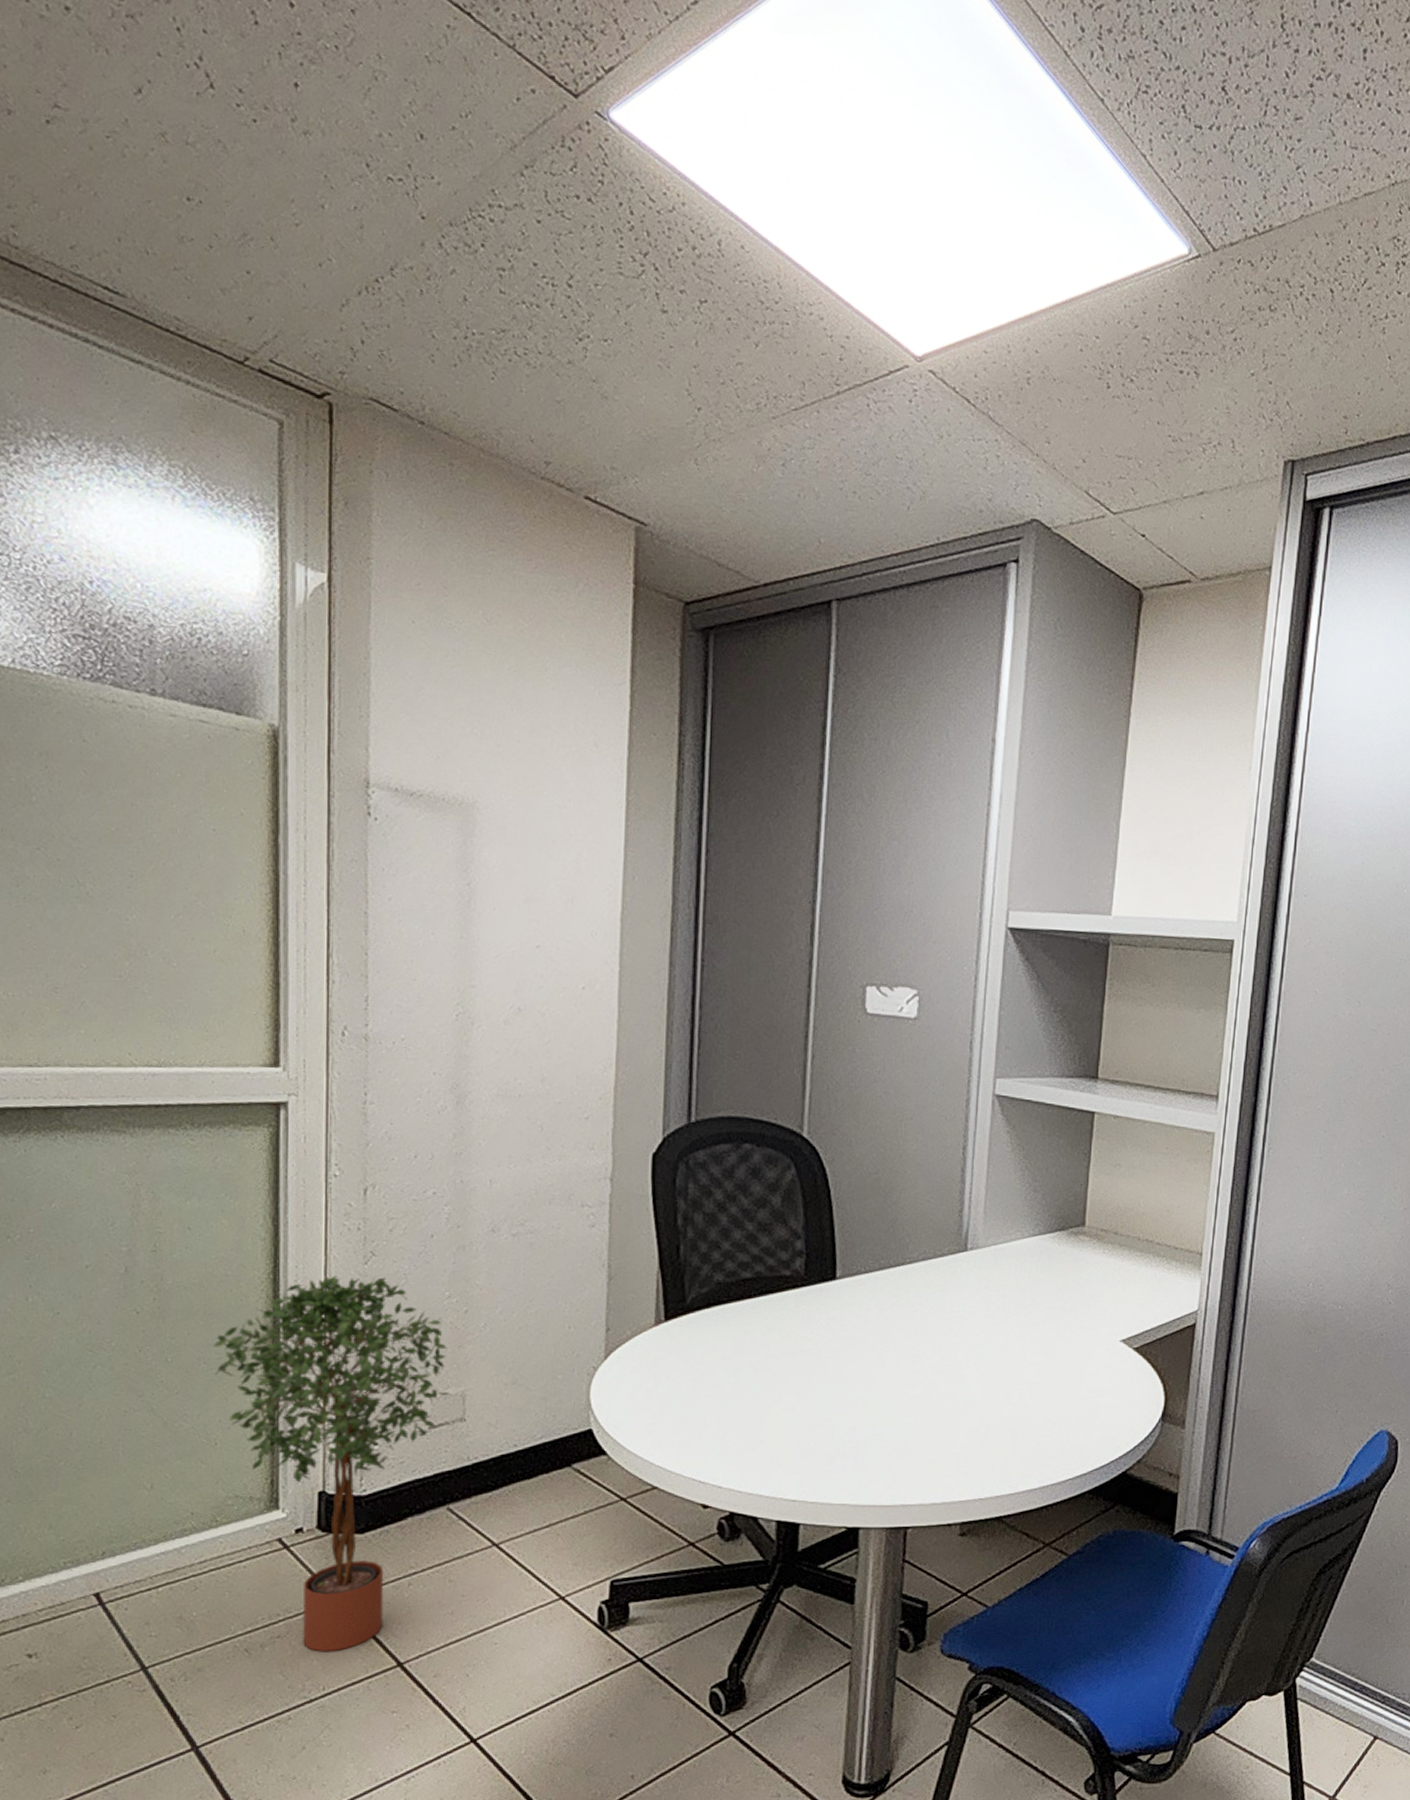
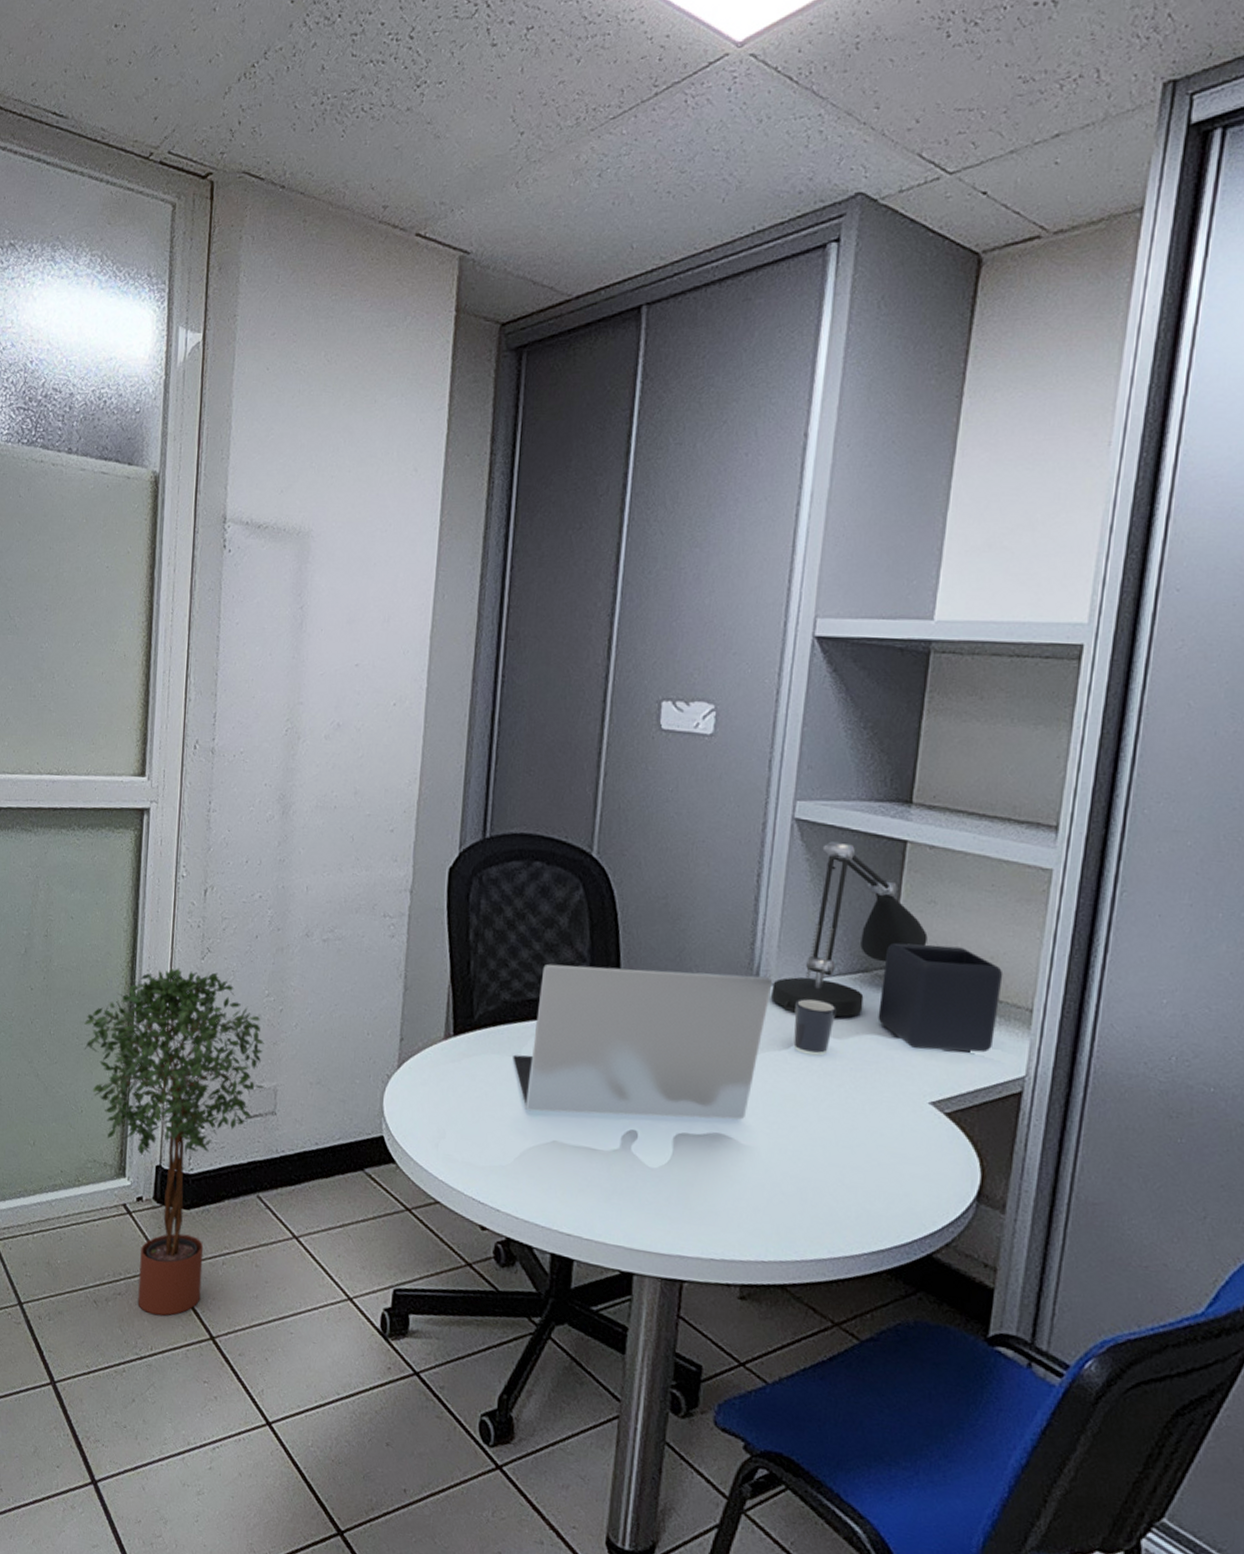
laptop: none [729,1240,981,1388] -> present [512,963,773,1120]
desk lamp: none [980,1114,1115,1272] -> present [771,841,928,1017]
mug: none [1001,1258,1038,1308] -> present [793,999,837,1056]
desk organizer: none [1074,1202,1178,1295] -> present [878,942,1003,1053]

